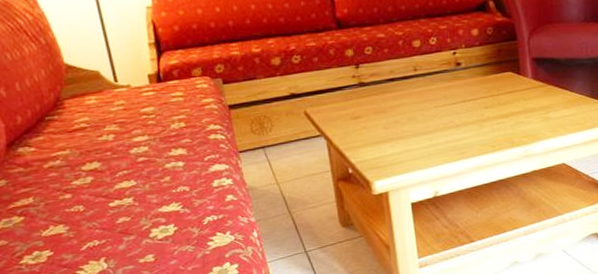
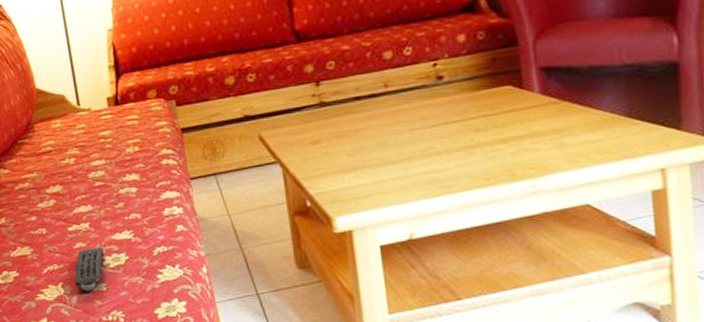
remote control: none [118,220,152,264] -> present [74,247,105,291]

